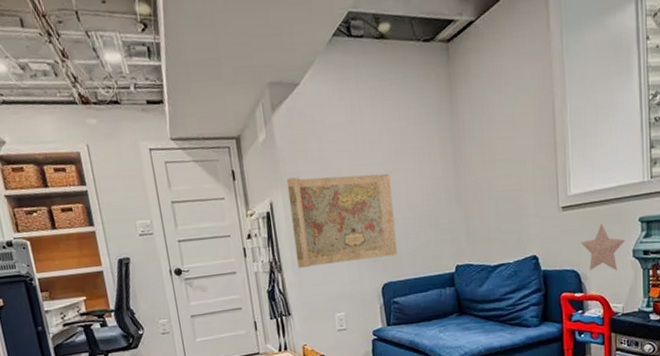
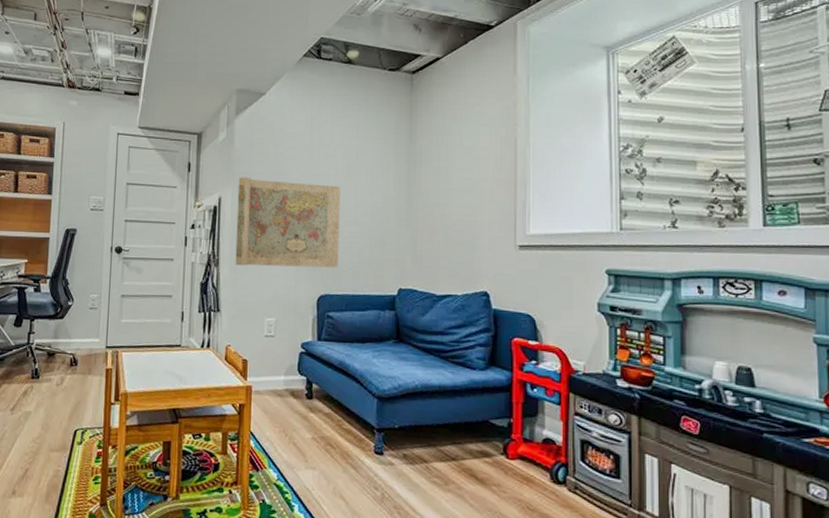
decorative star: present [581,224,626,271] -> none [538,270,590,324]

